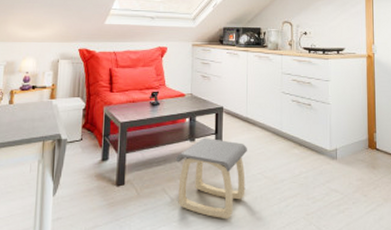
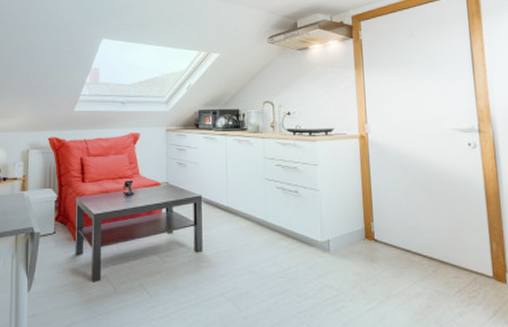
stool: present [175,137,247,218] -> none [153,229,229,316]

